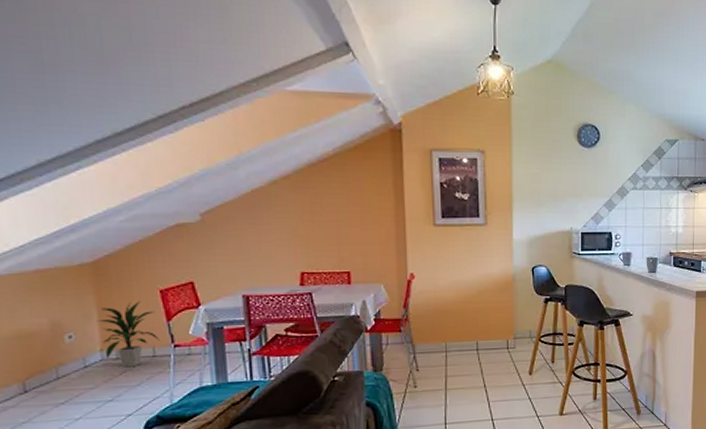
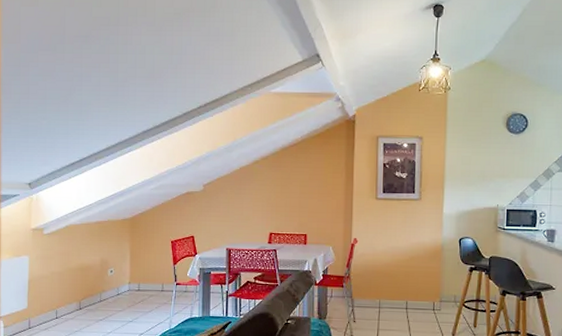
indoor plant: present [97,300,159,368] -> none [129,248,167,298]

